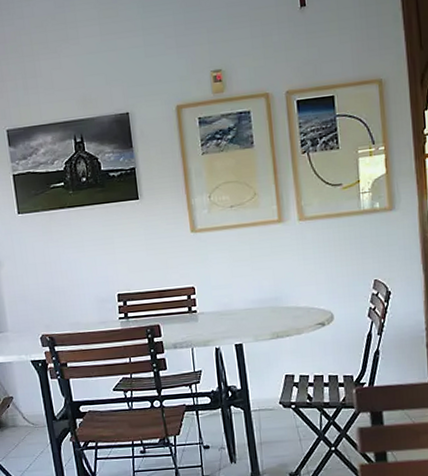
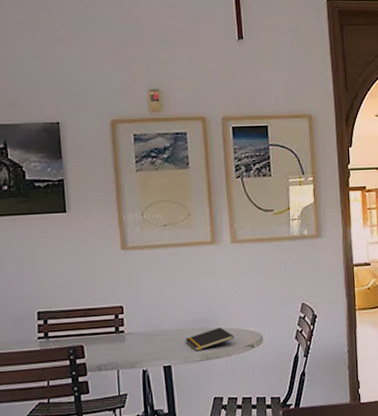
notepad: none [255,306,304,330] -> present [185,327,234,352]

